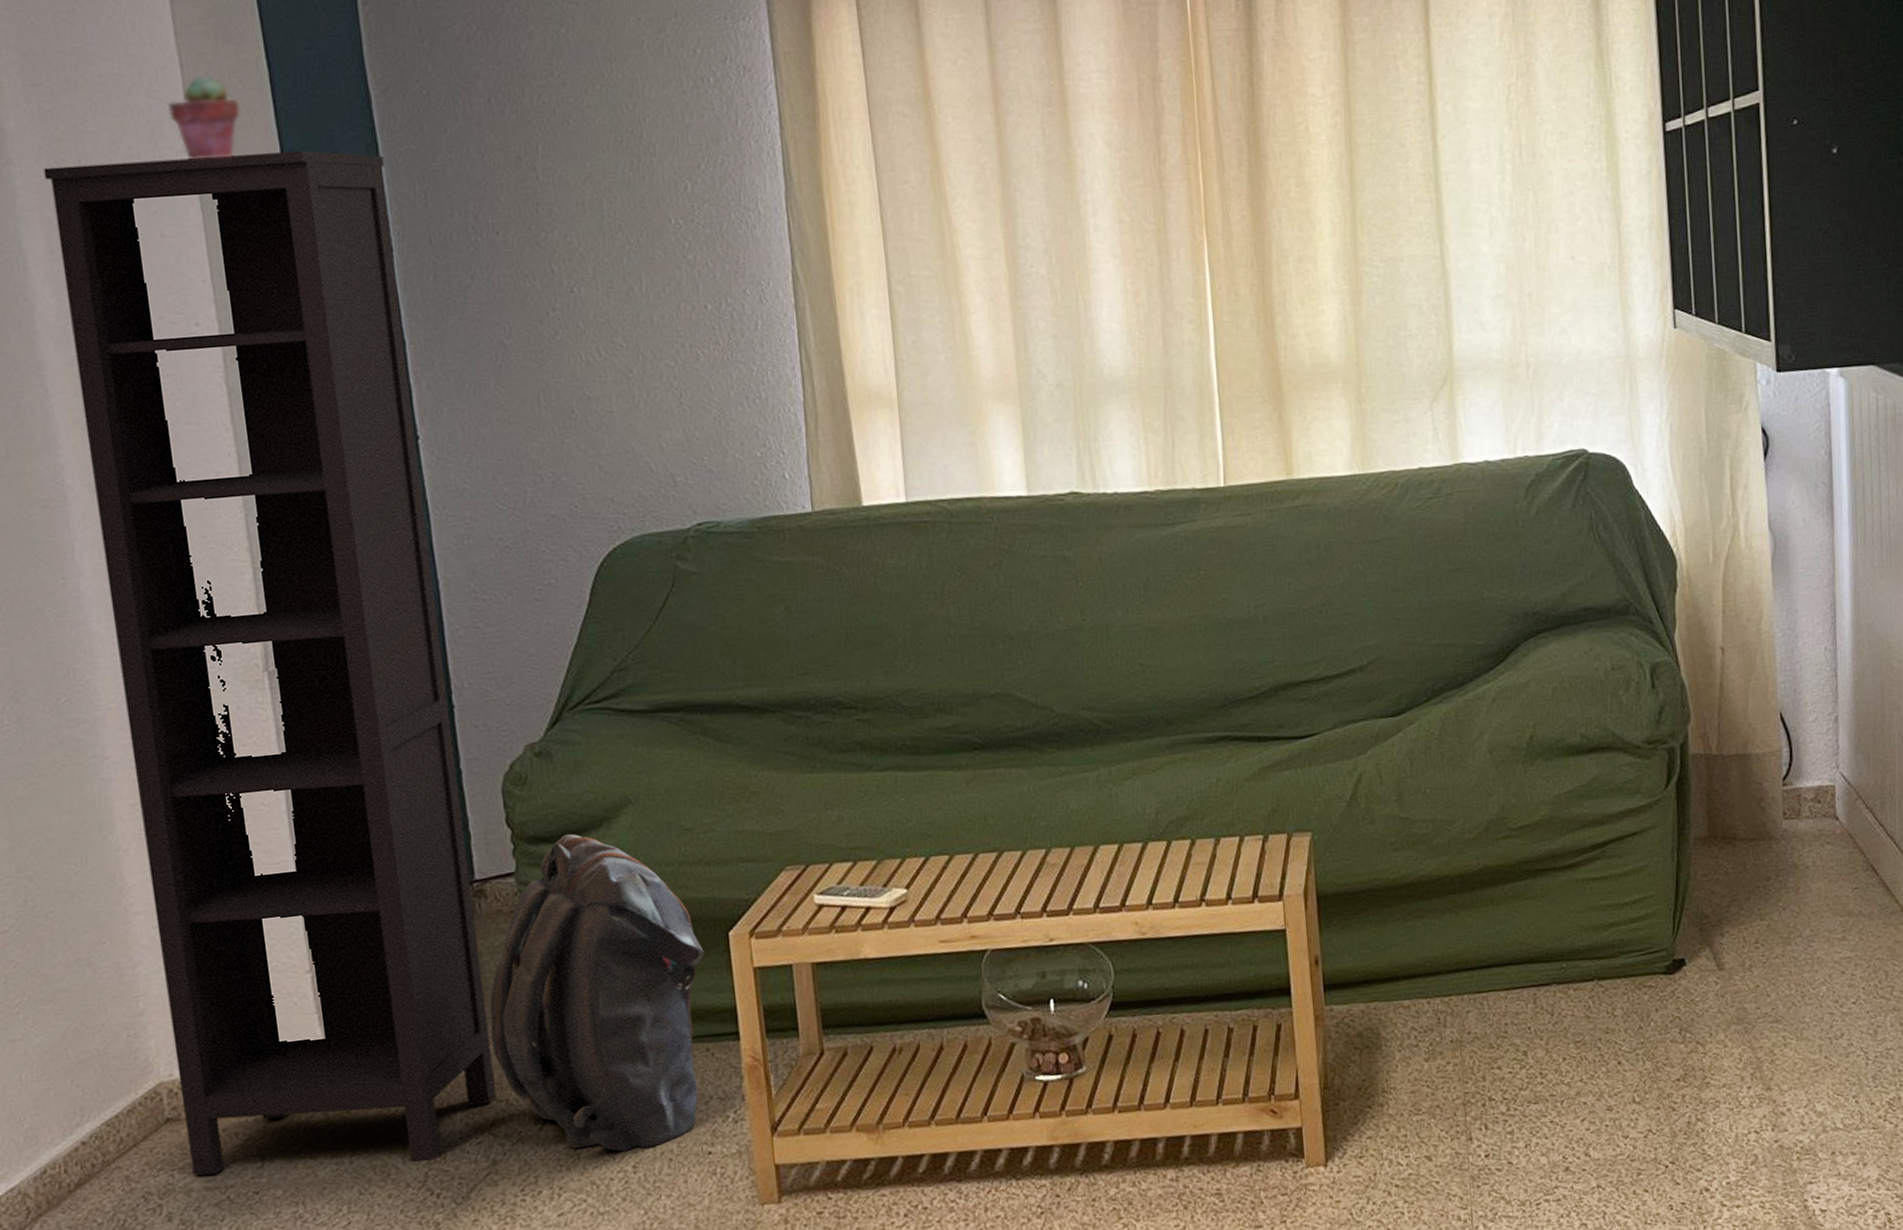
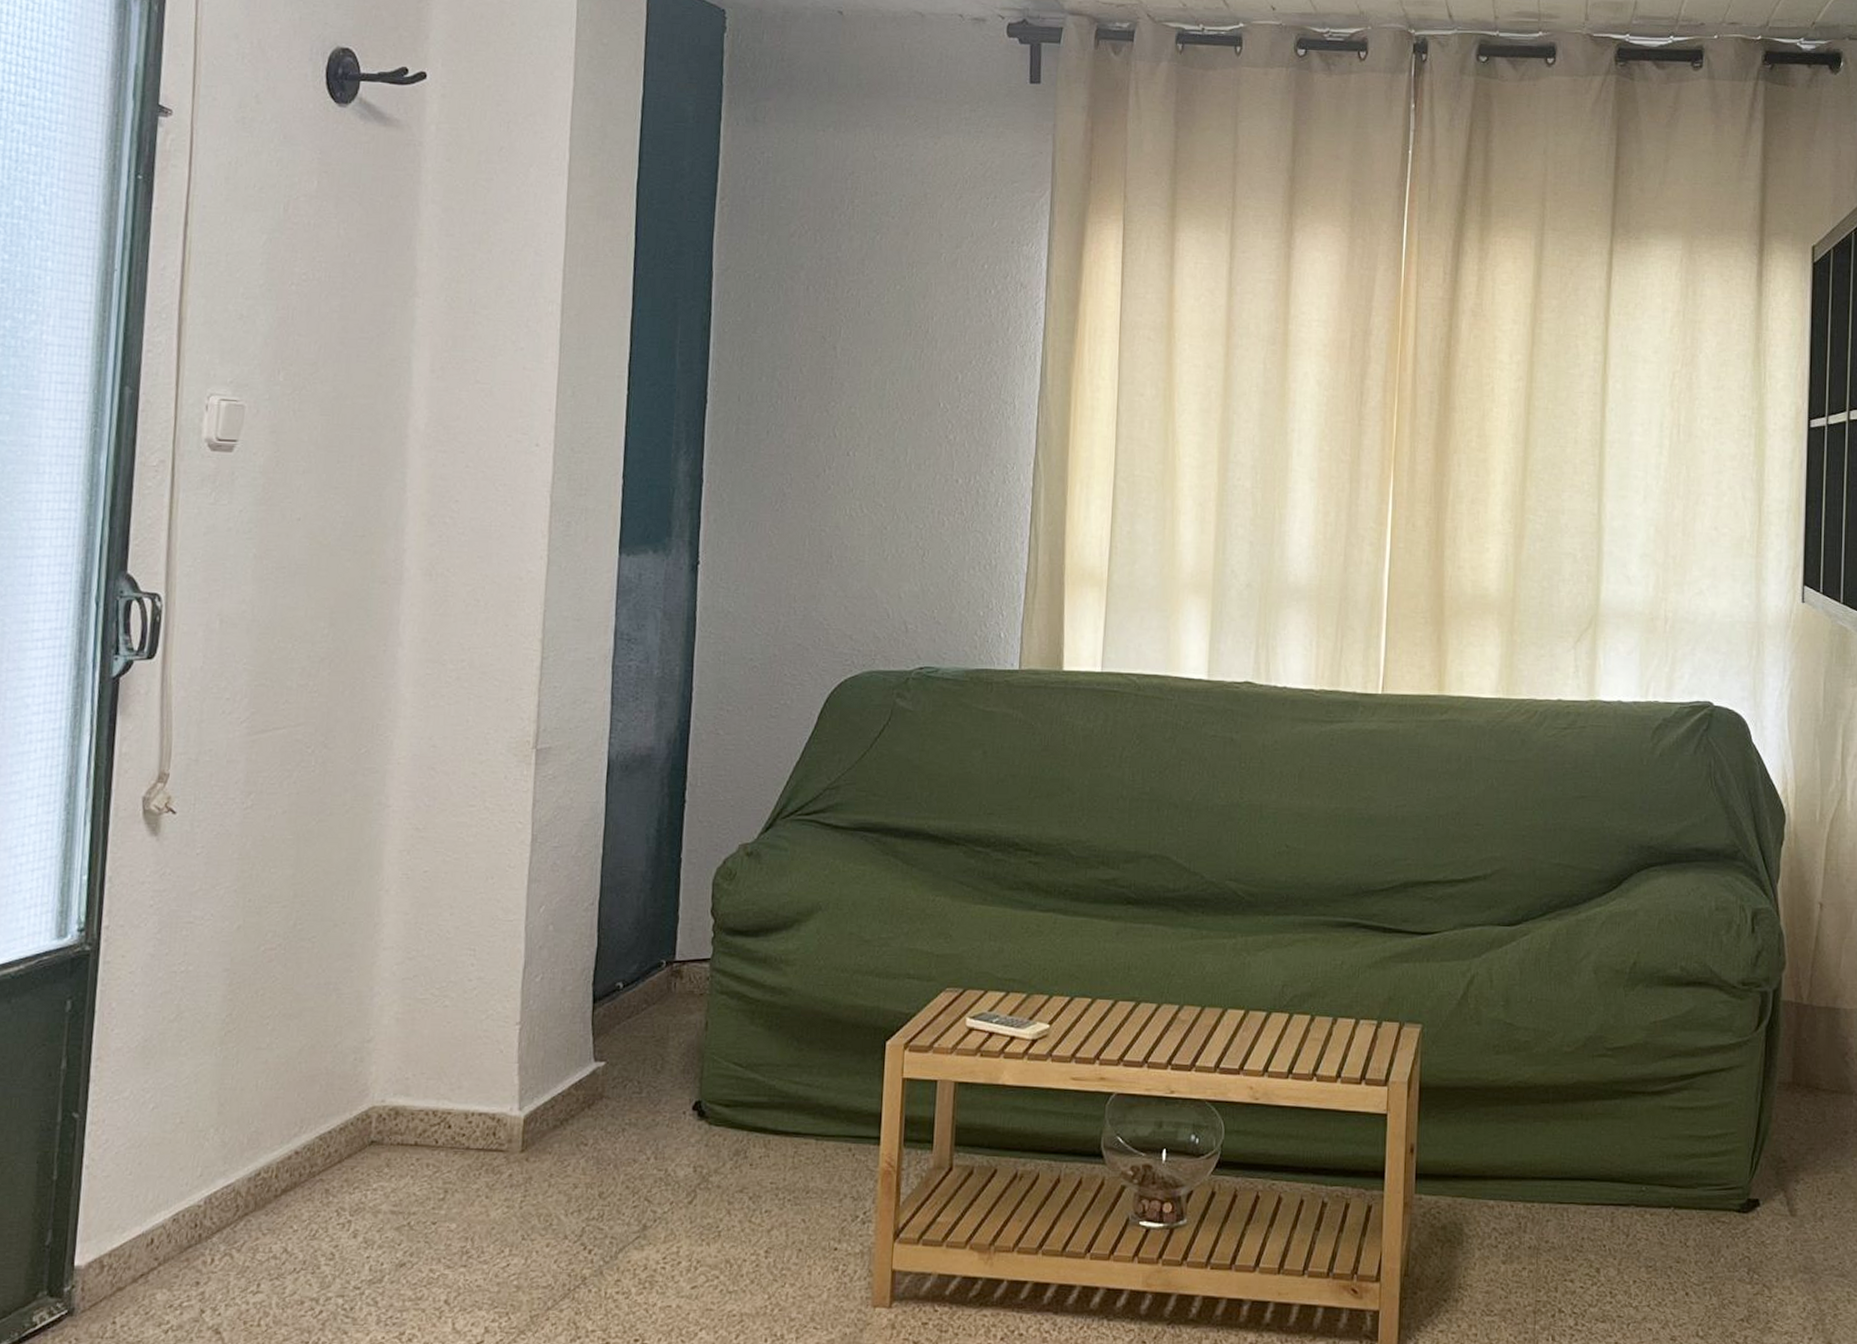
bookcase: present [43,150,496,1176] -> none [383,302,714,1217]
potted succulent: present [167,75,241,160] -> none [549,242,607,311]
backpack: present [490,834,705,1152] -> none [662,931,862,1236]

